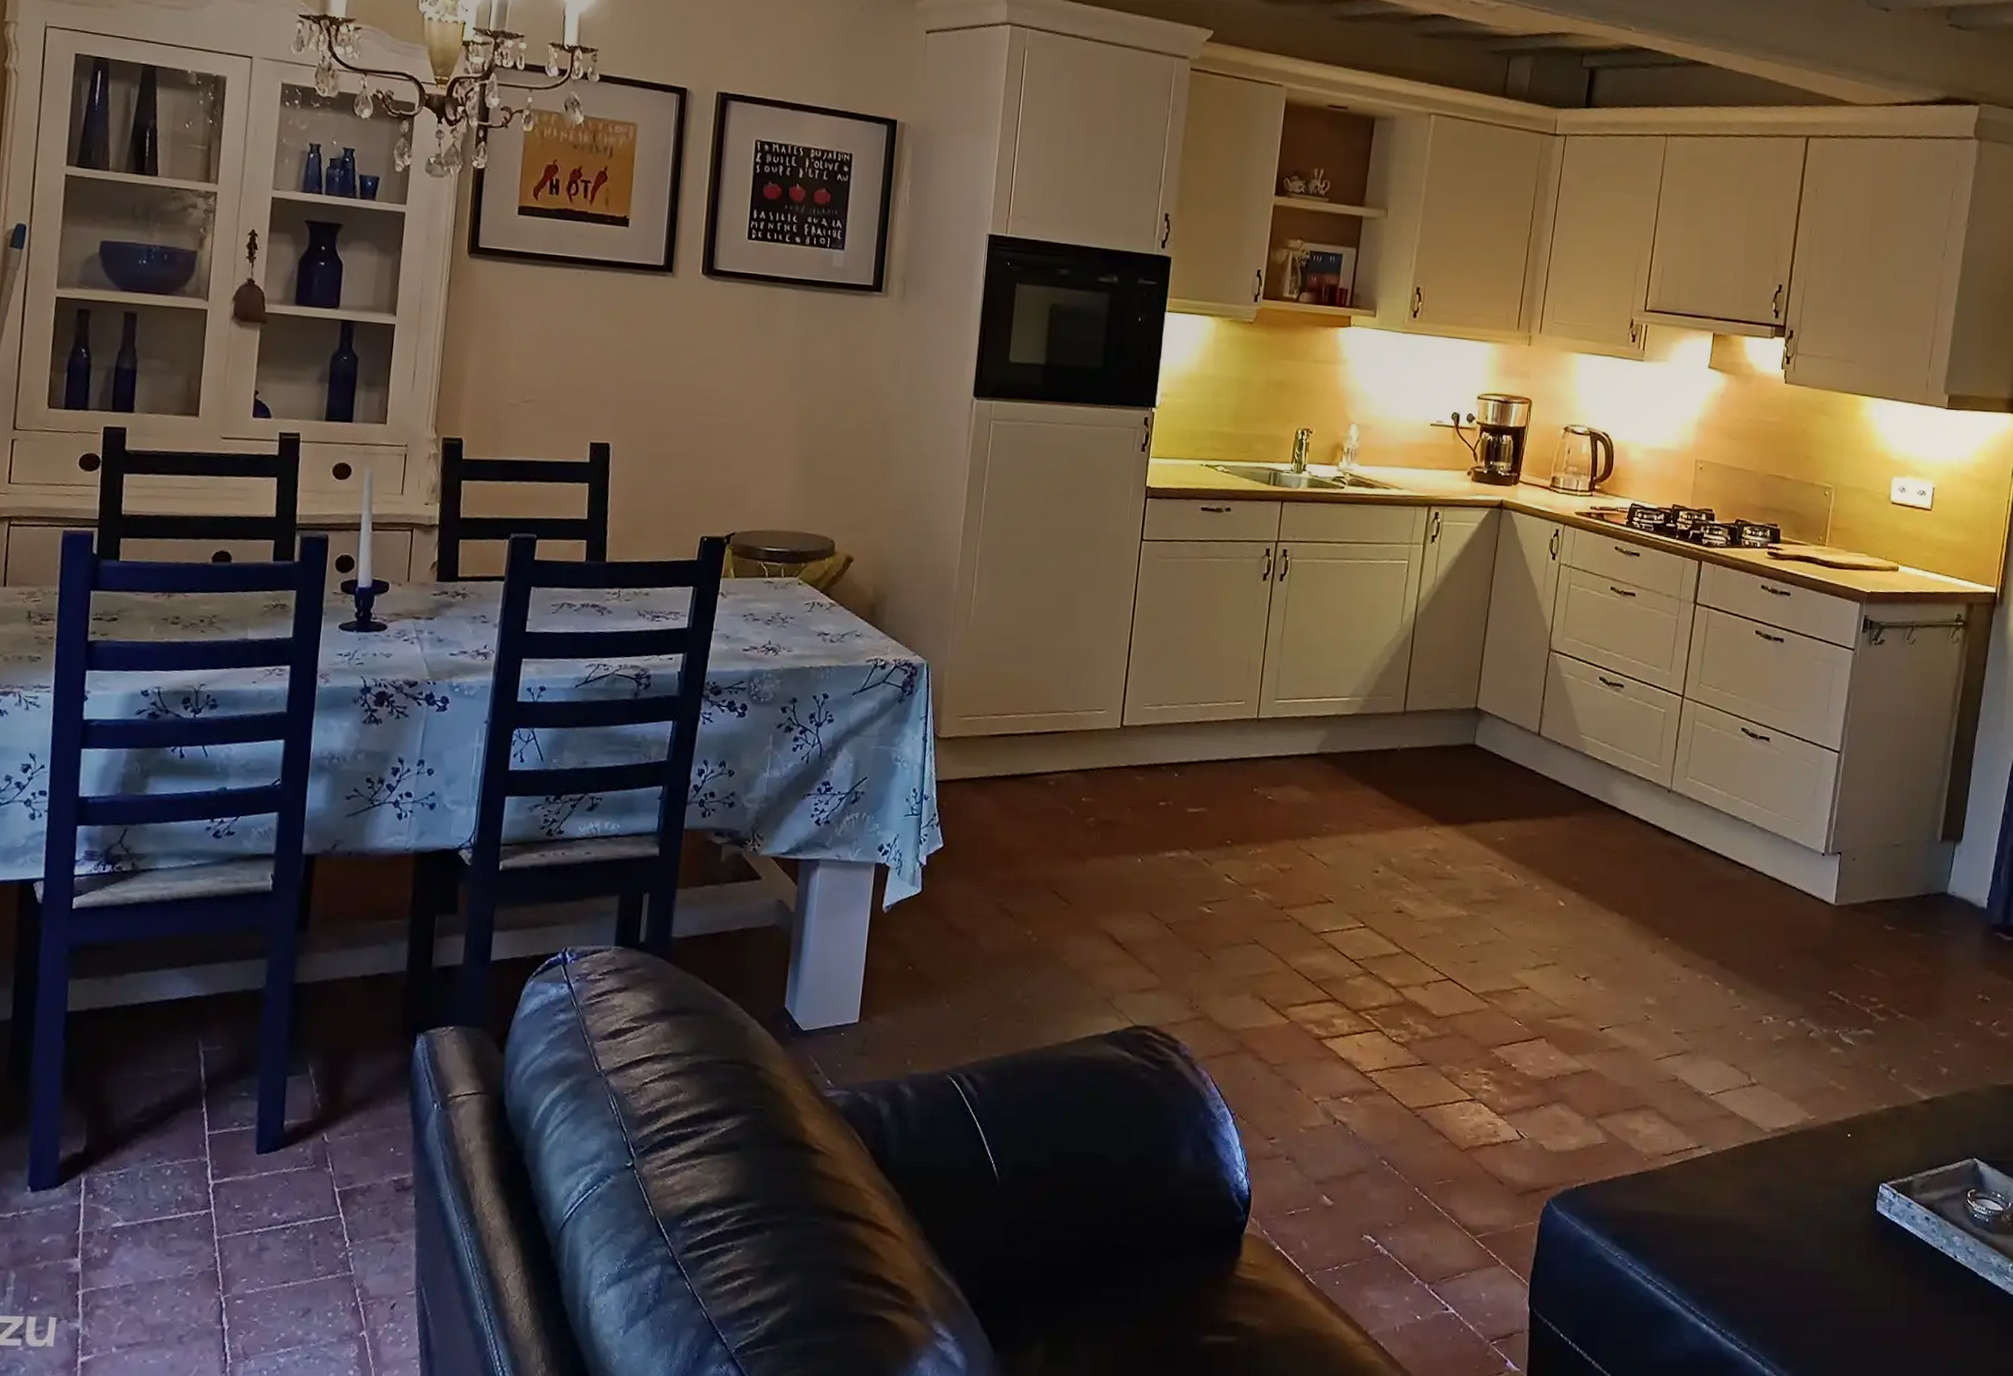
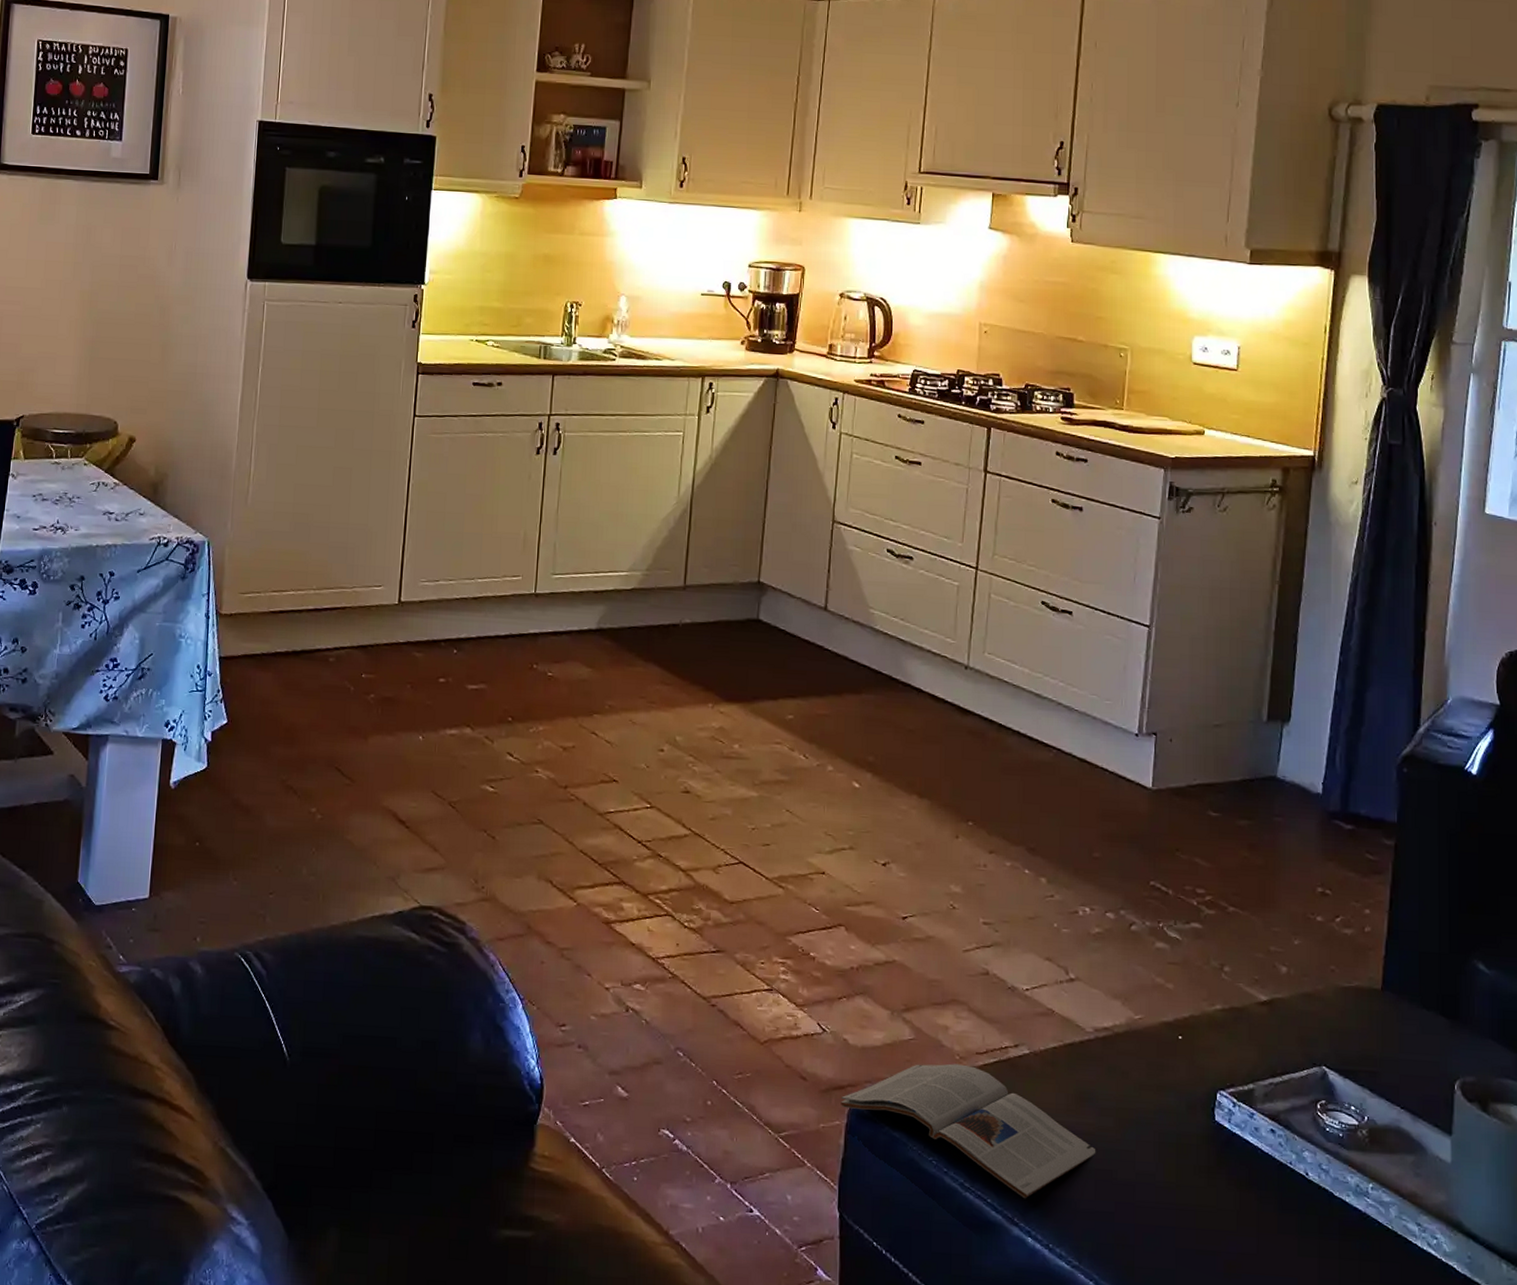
magazine: none [1535,1165,1769,1289] -> present [841,1063,1096,1199]

